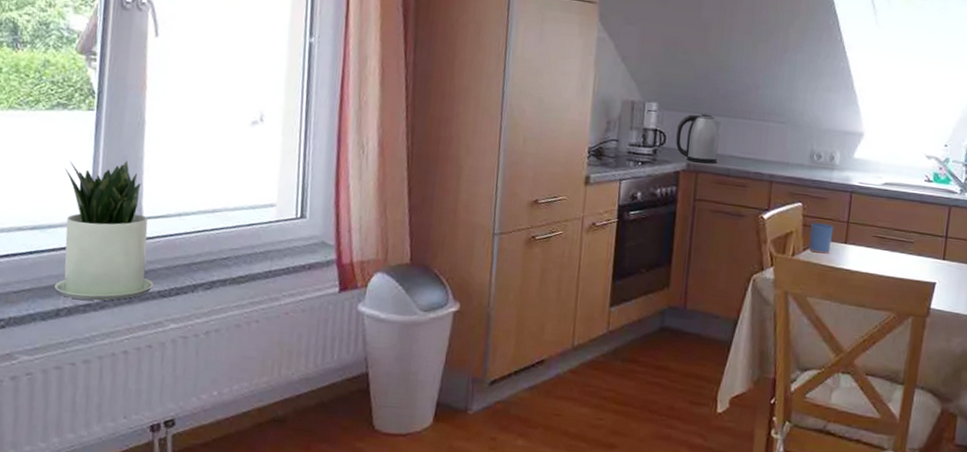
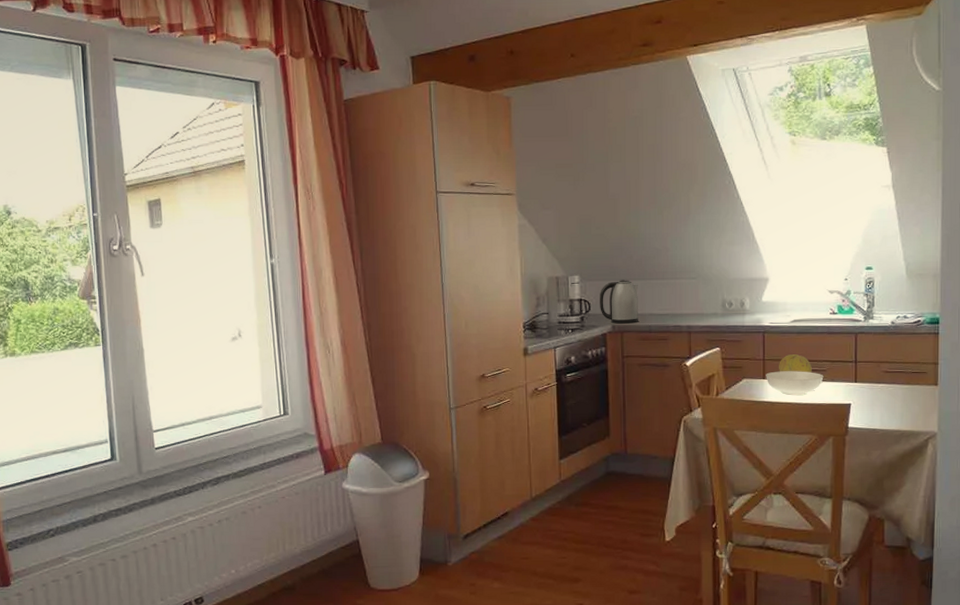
planter: present [55,160,154,301] -> none [84,384,170,505]
mug: present [809,222,834,254] -> none [729,363,751,390]
bowl: none [848,237,911,267] -> present [766,371,824,396]
fruit: none [863,220,899,243] -> present [779,354,812,373]

